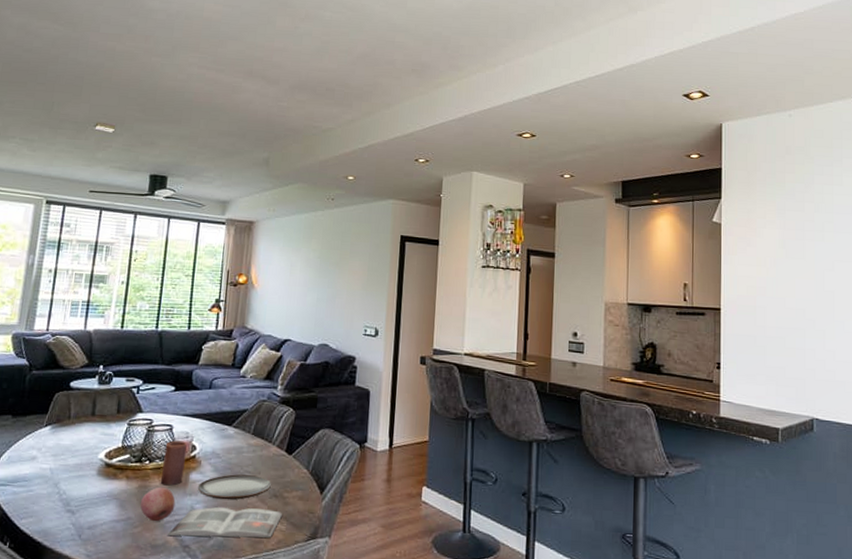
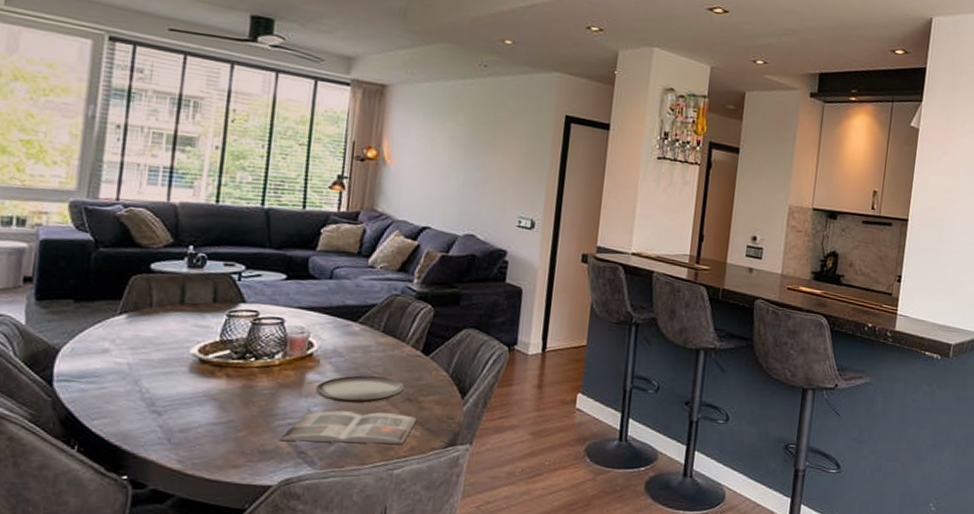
fruit: present [140,486,176,522] -> none [244,386,289,426]
candle: present [160,440,187,486] -> none [269,336,302,386]

